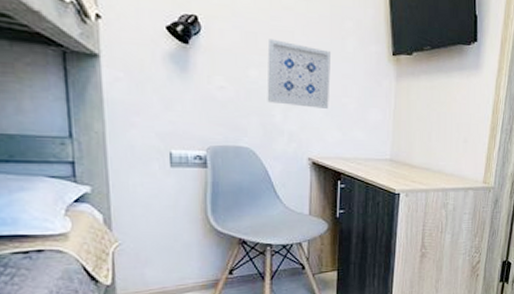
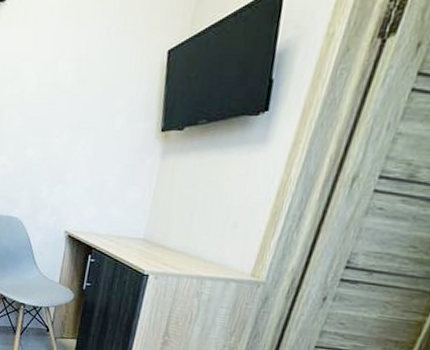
wall art: present [267,39,332,109] -> none [37,121,99,185]

